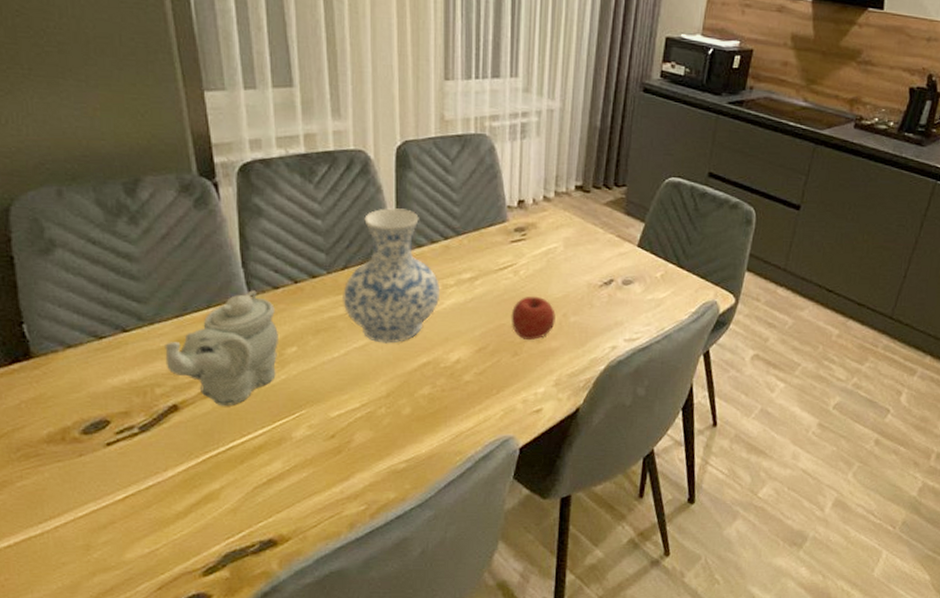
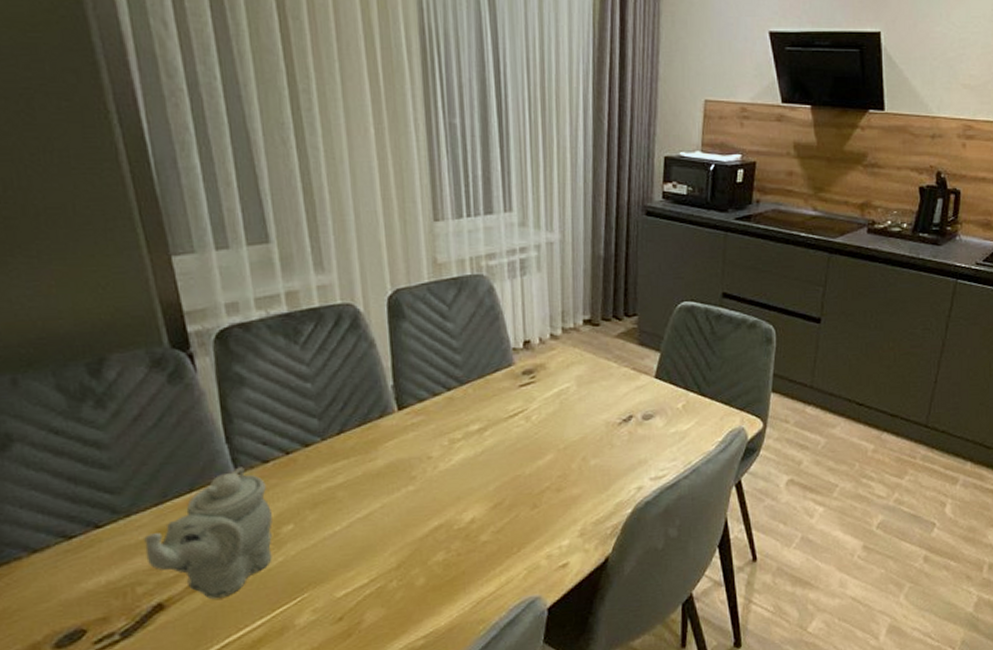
vase: present [343,208,439,344] -> none [340,362,447,510]
fruit: present [511,296,556,340] -> none [526,441,574,490]

